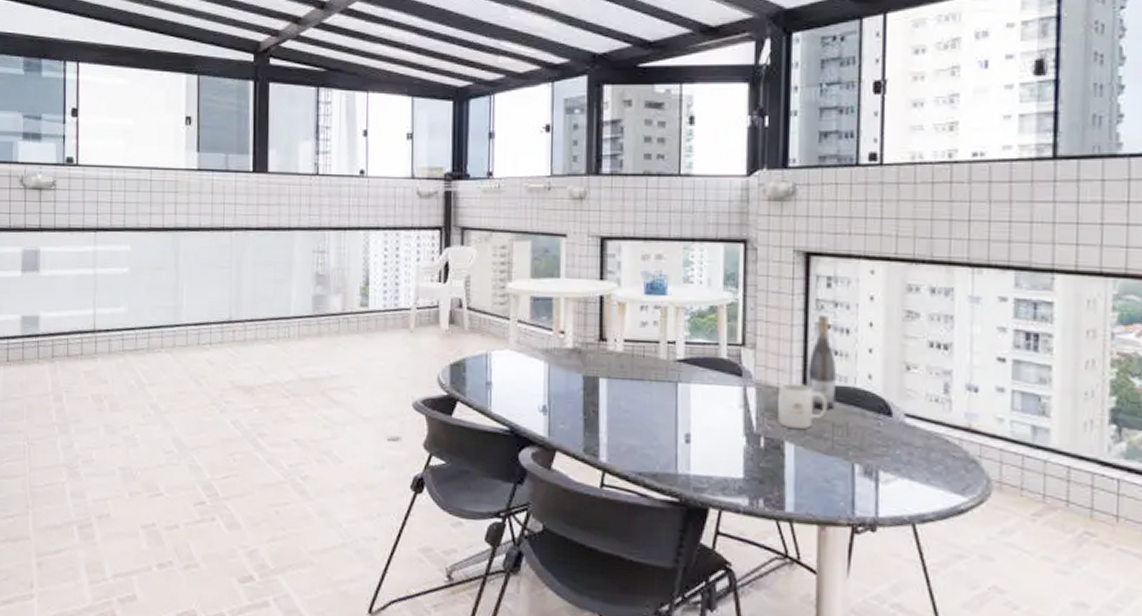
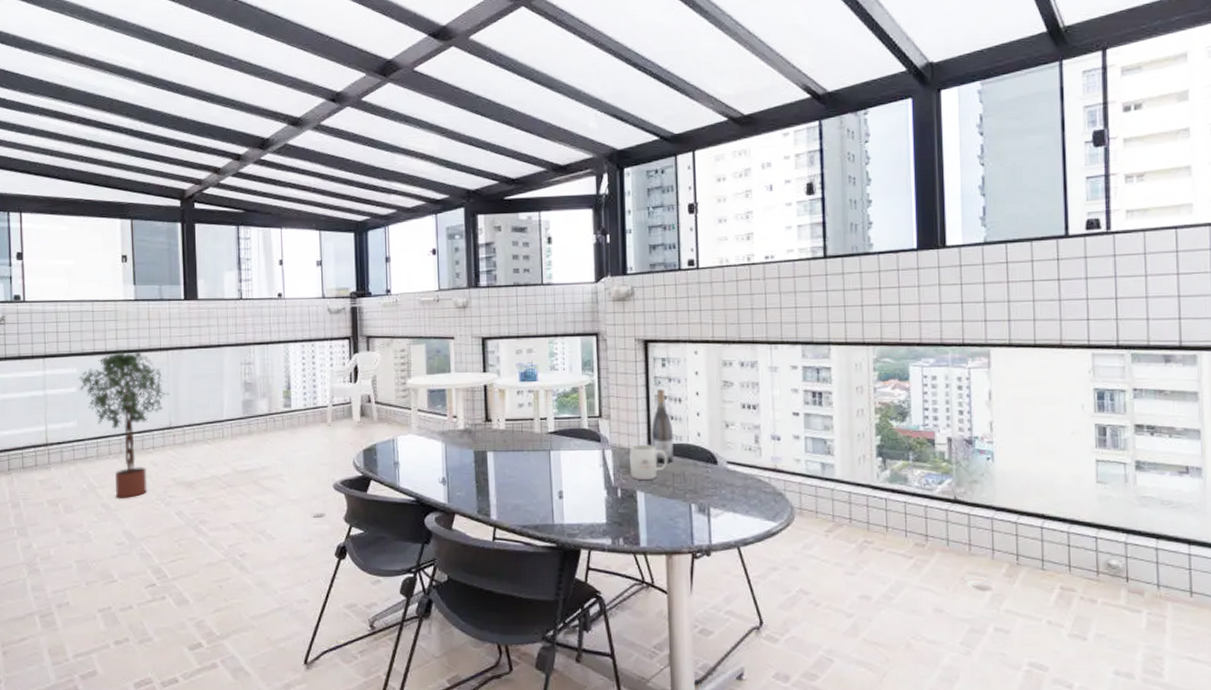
potted tree: none [132,228,231,400] -> present [79,351,170,498]

